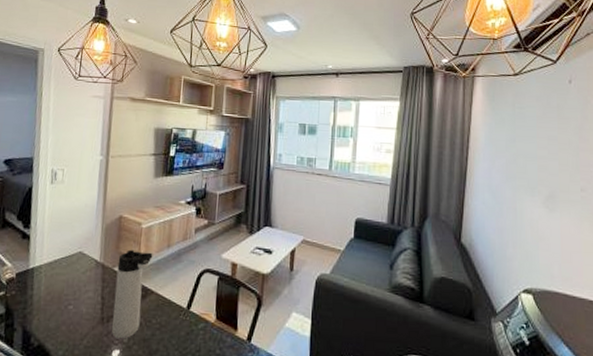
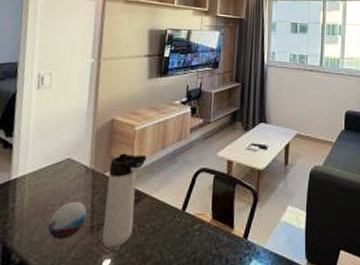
decorative orb: none [62,292,99,328] -> present [48,201,88,239]

